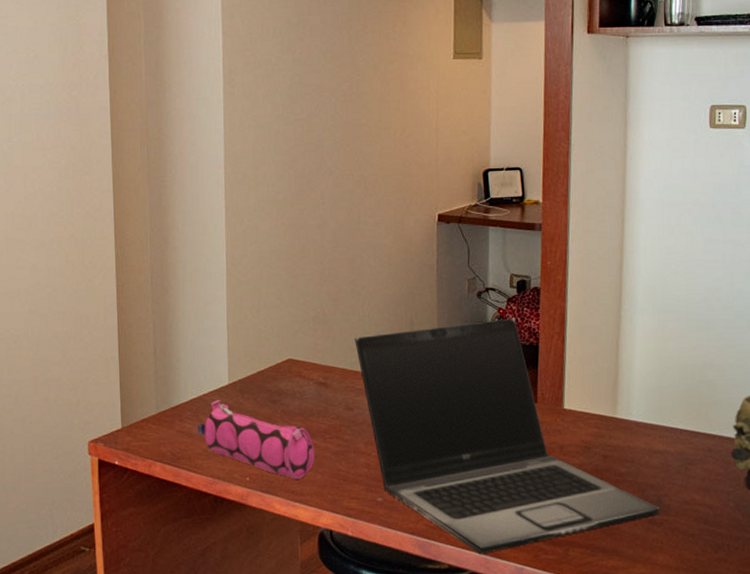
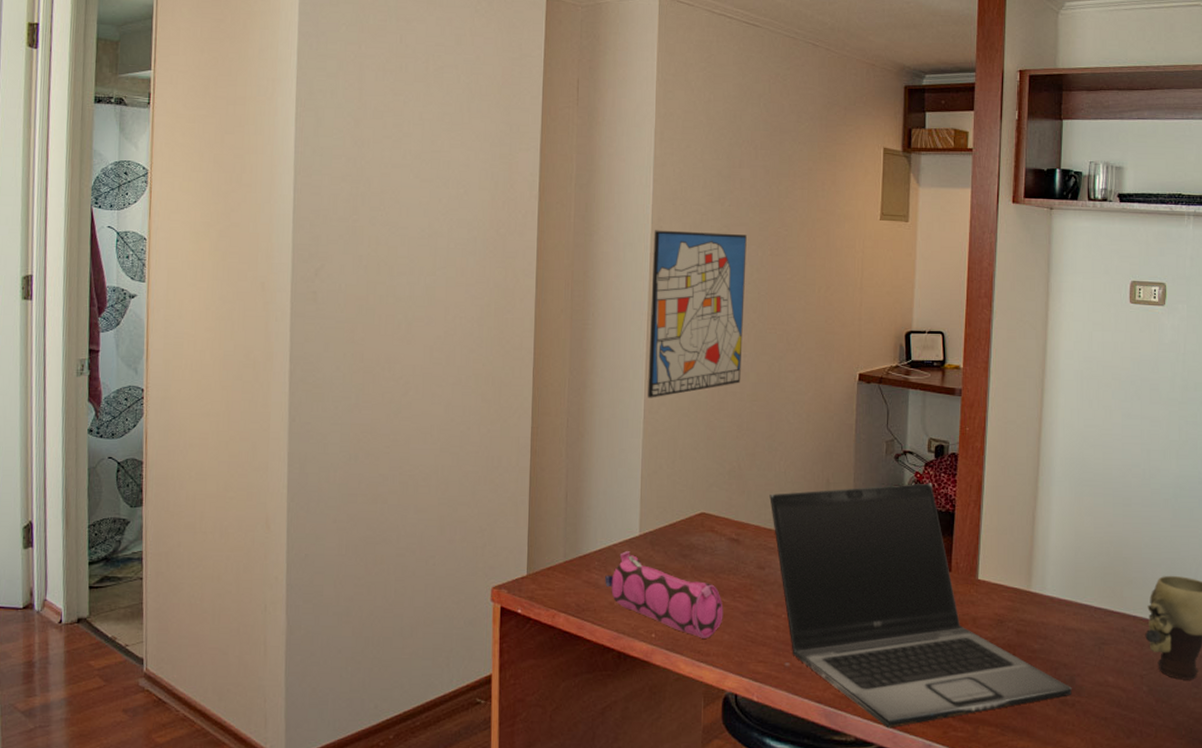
wall art: none [226,82,321,251] -> present [648,230,747,398]

